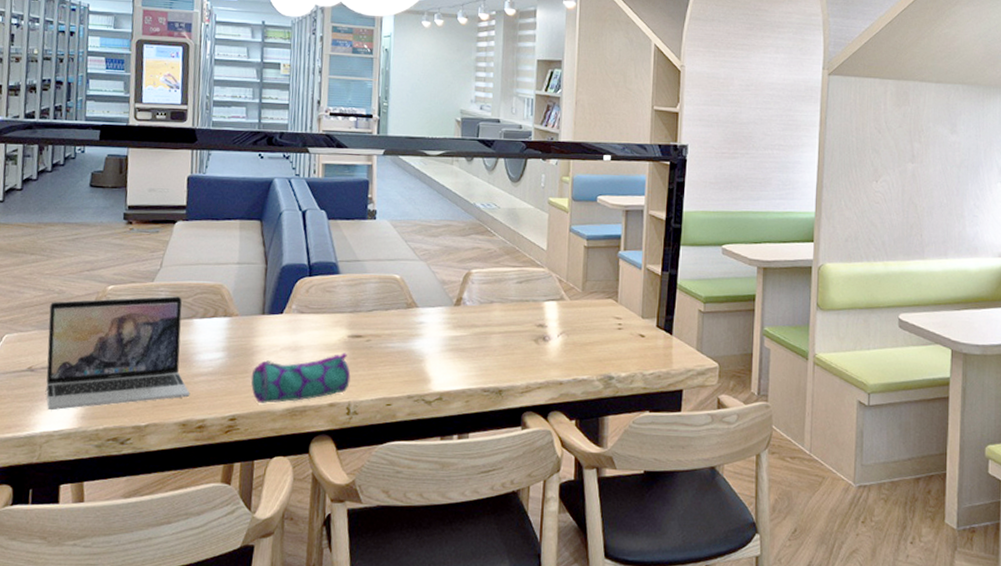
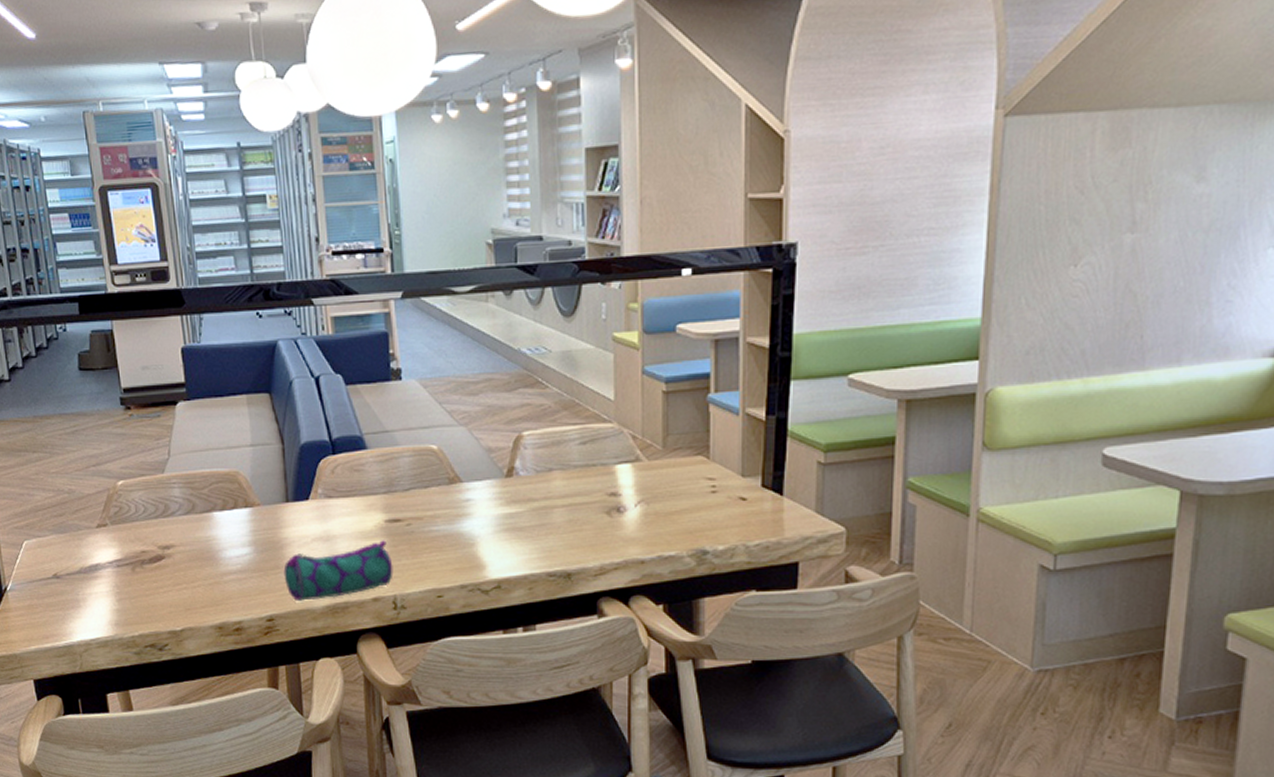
laptop: present [46,296,190,411] -> none [62,488,222,619]

